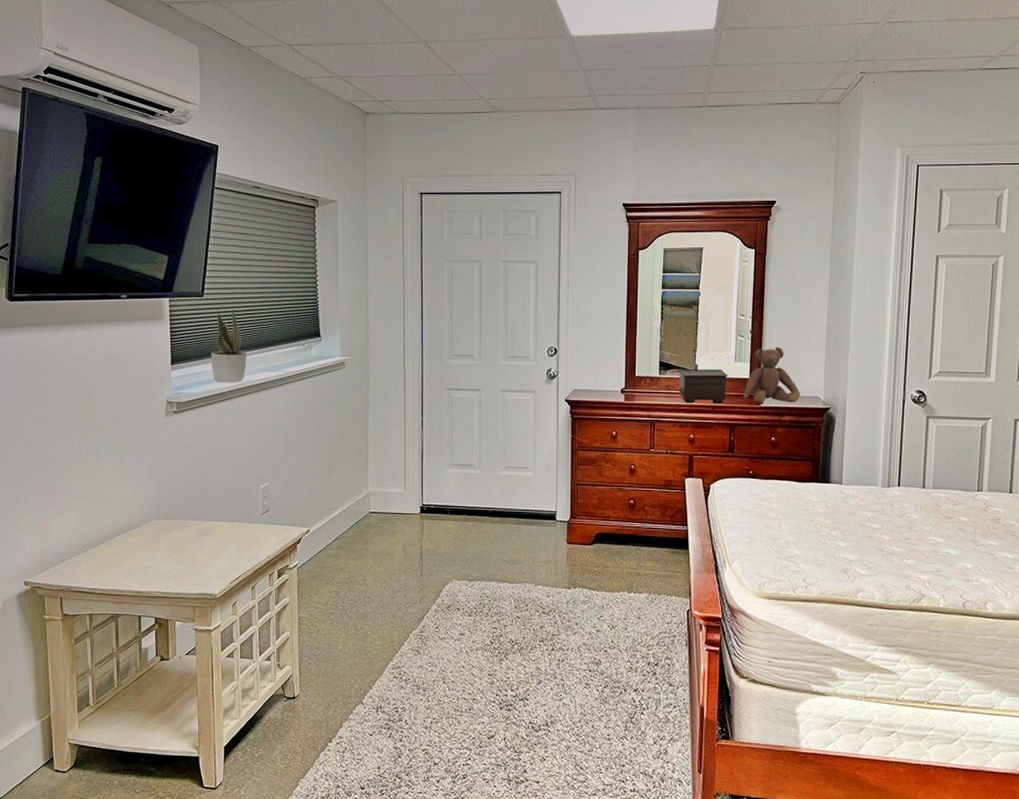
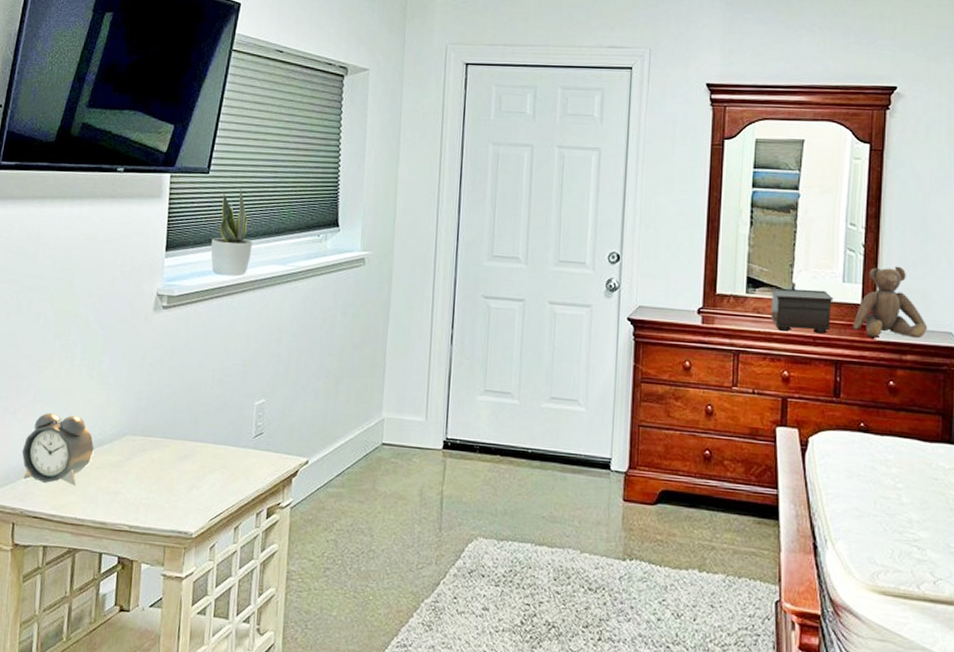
alarm clock: none [62,505,125,564] -> present [21,412,94,486]

